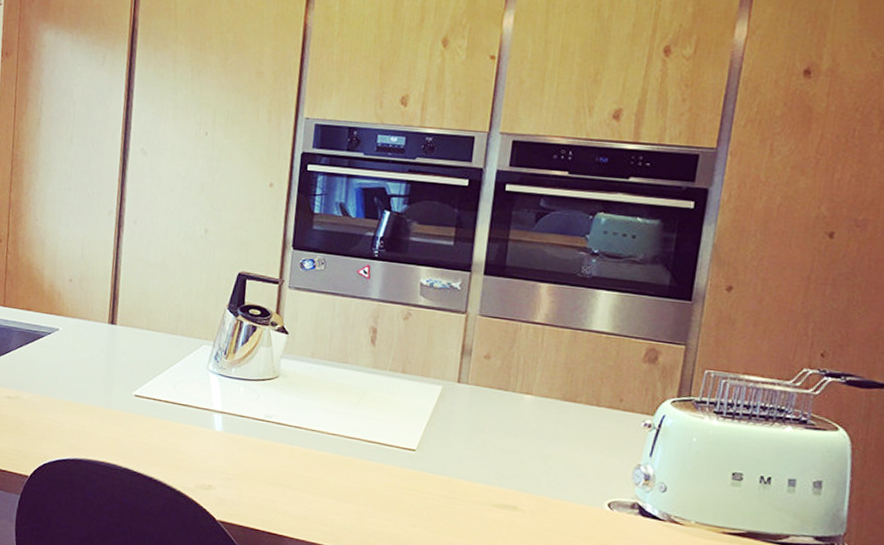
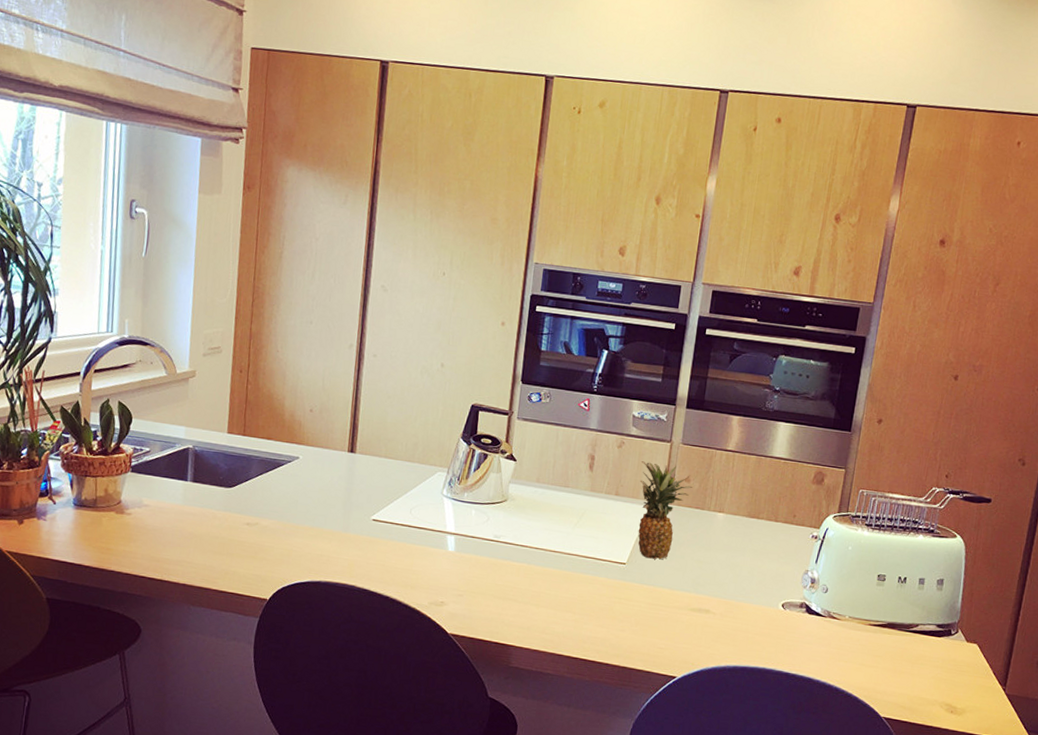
fruit: none [429,335,493,446] -> present [638,461,692,559]

